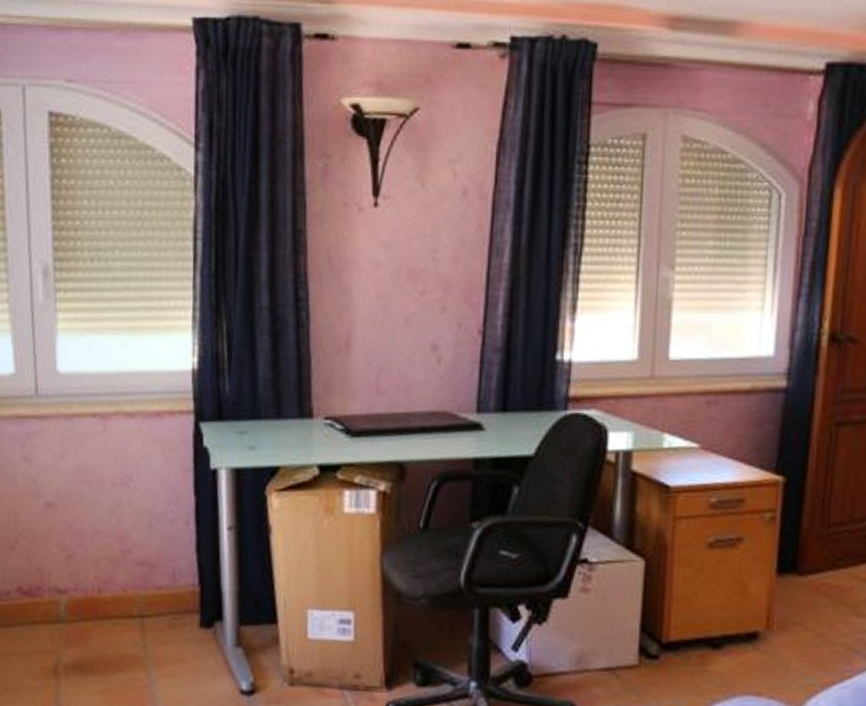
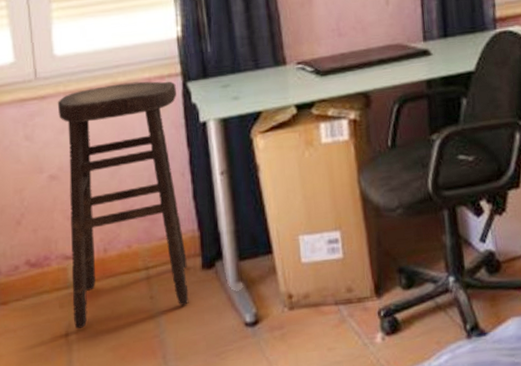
stool: none [58,413,187,666] -> present [57,81,189,330]

